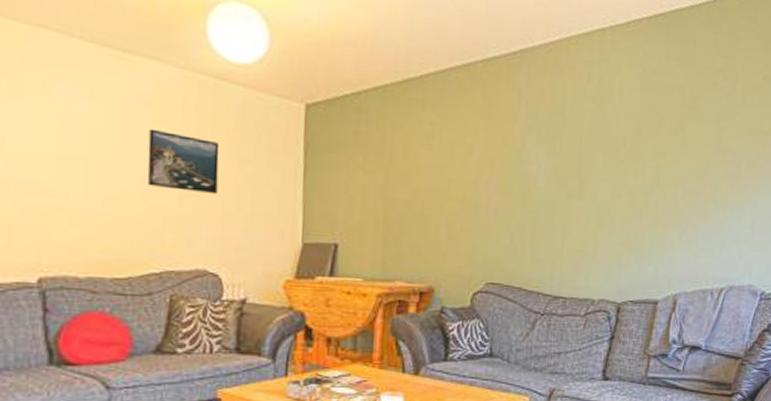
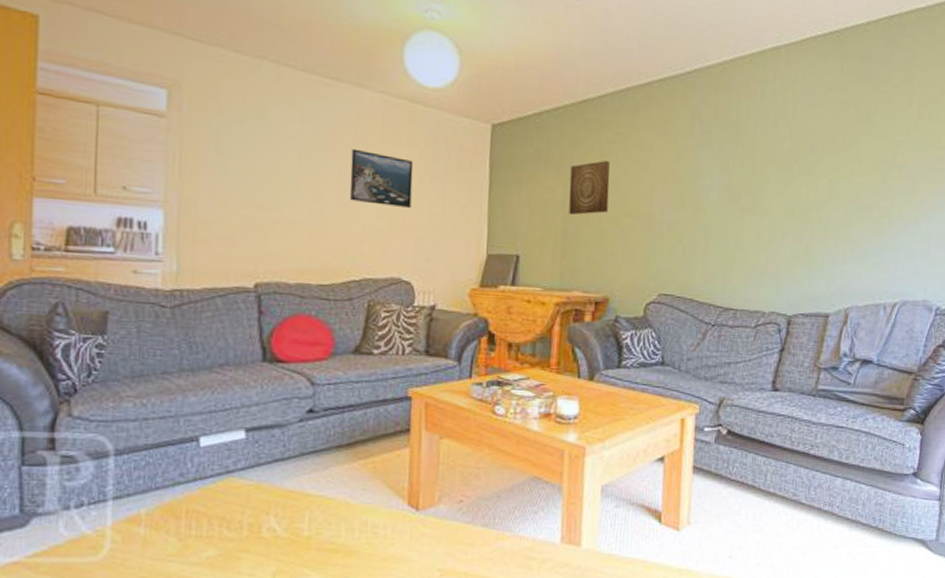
wall art: none [390,143,434,201] -> present [569,160,610,216]

